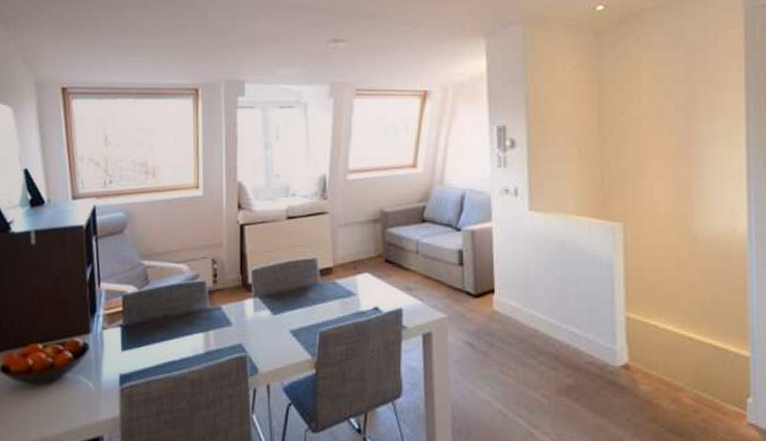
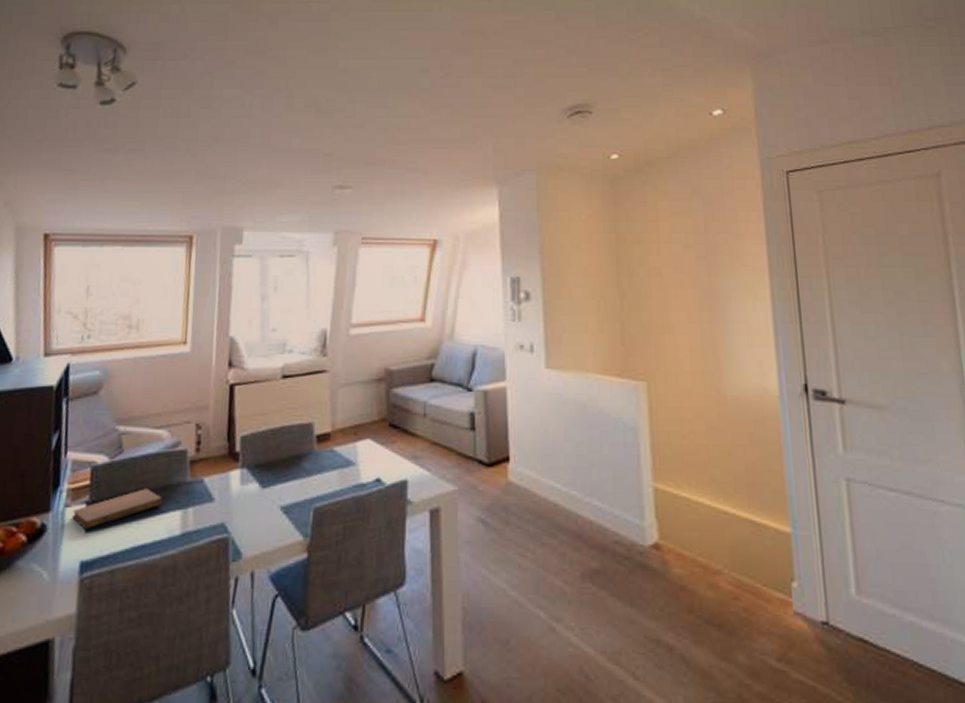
notebook: none [110,314,187,348] -> present [72,489,163,530]

